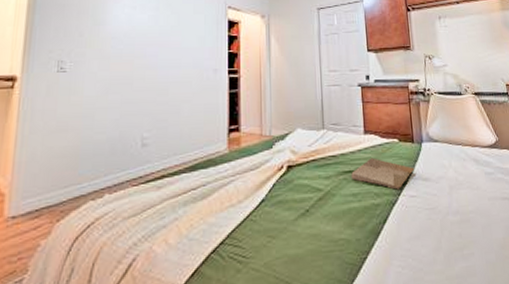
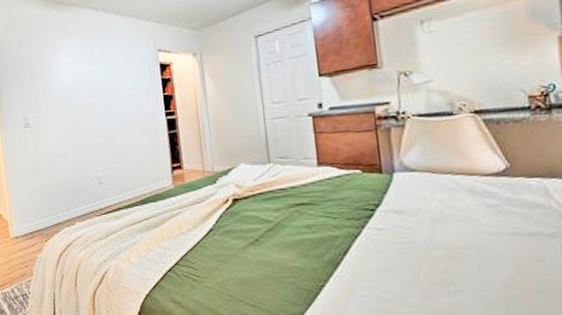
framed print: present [351,157,414,190] -> none [303,190,382,222]

